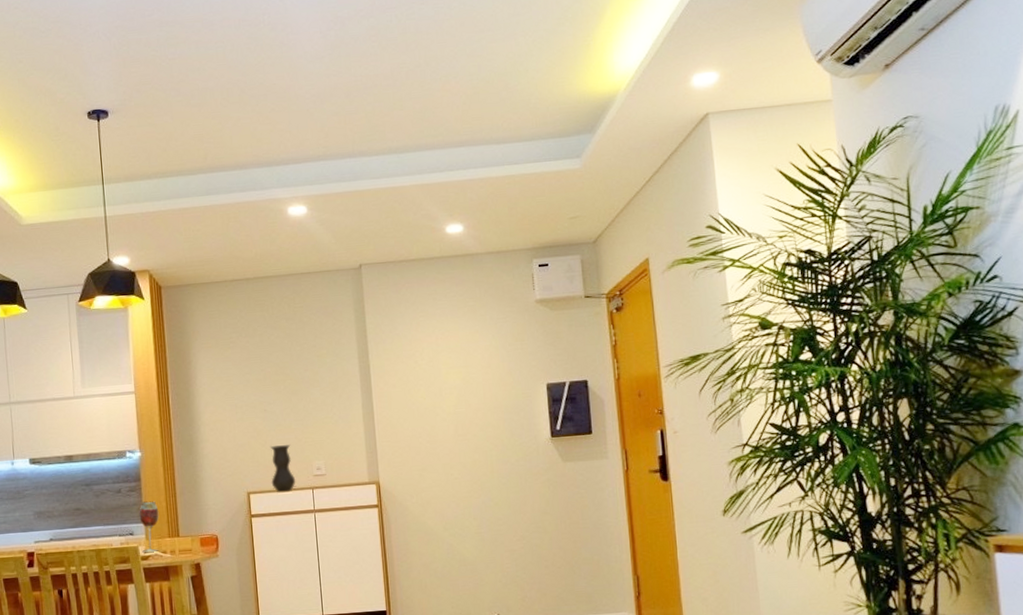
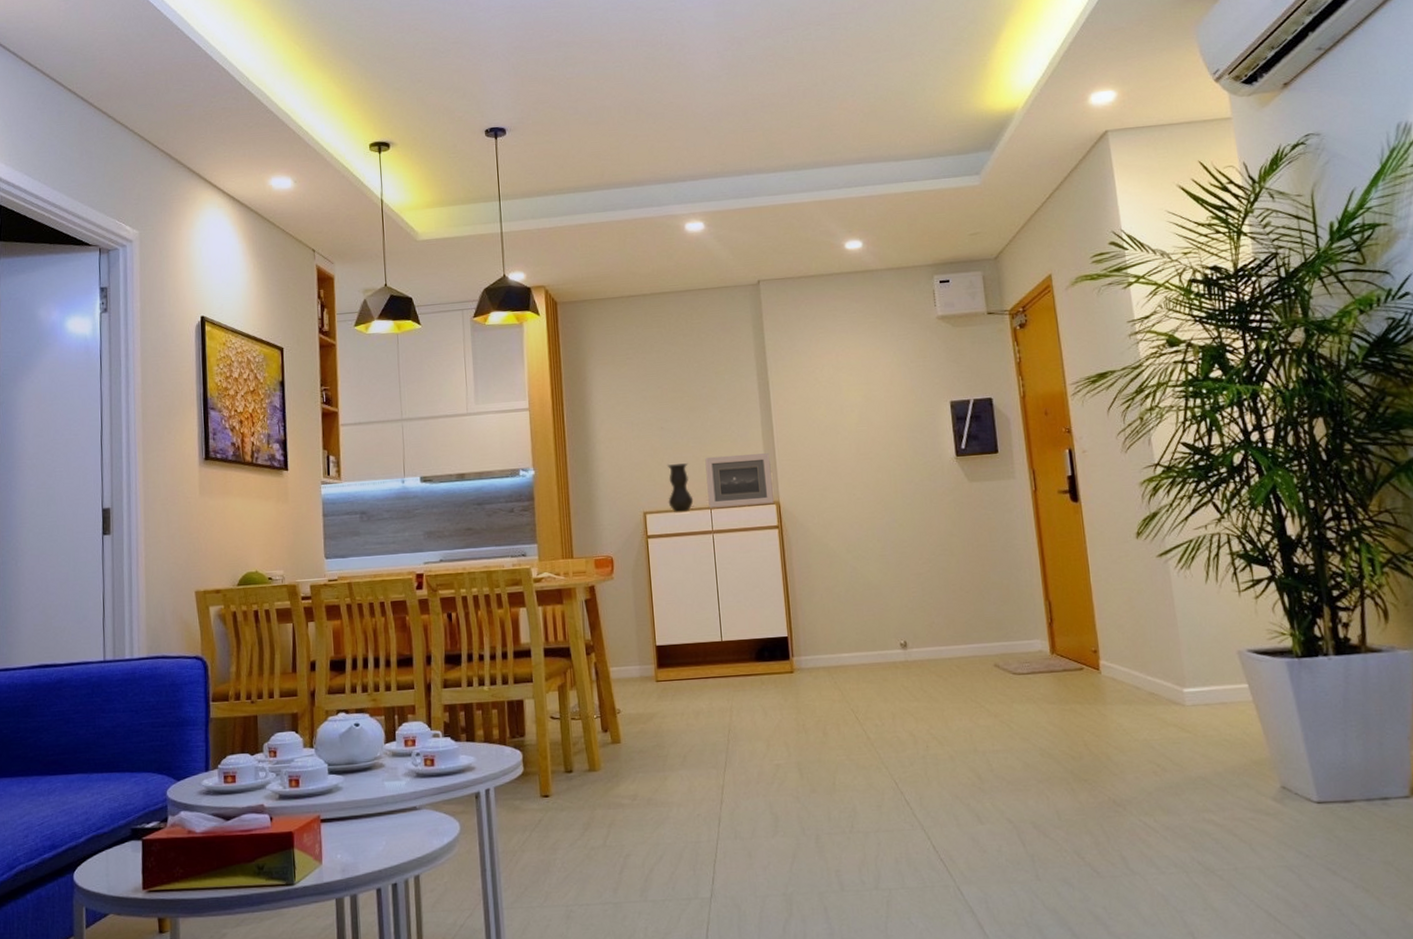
wineglass: present [139,501,159,553] -> none [532,521,553,575]
picture frame: none [307,435,374,489] -> present [705,453,774,509]

